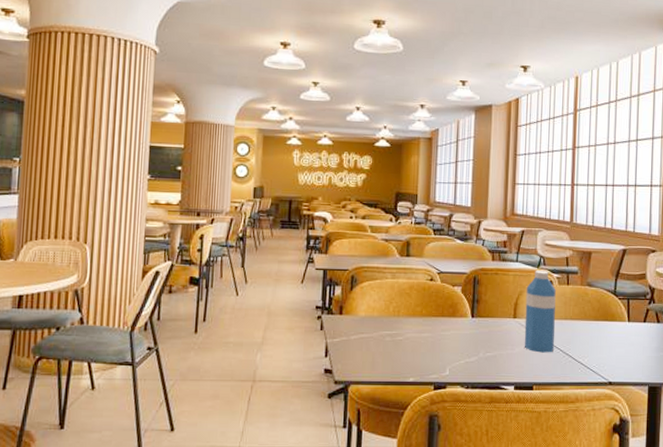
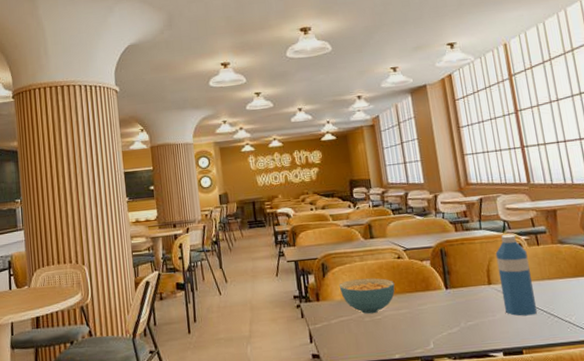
cereal bowl: none [365,297,422,334] -> present [339,278,395,314]

